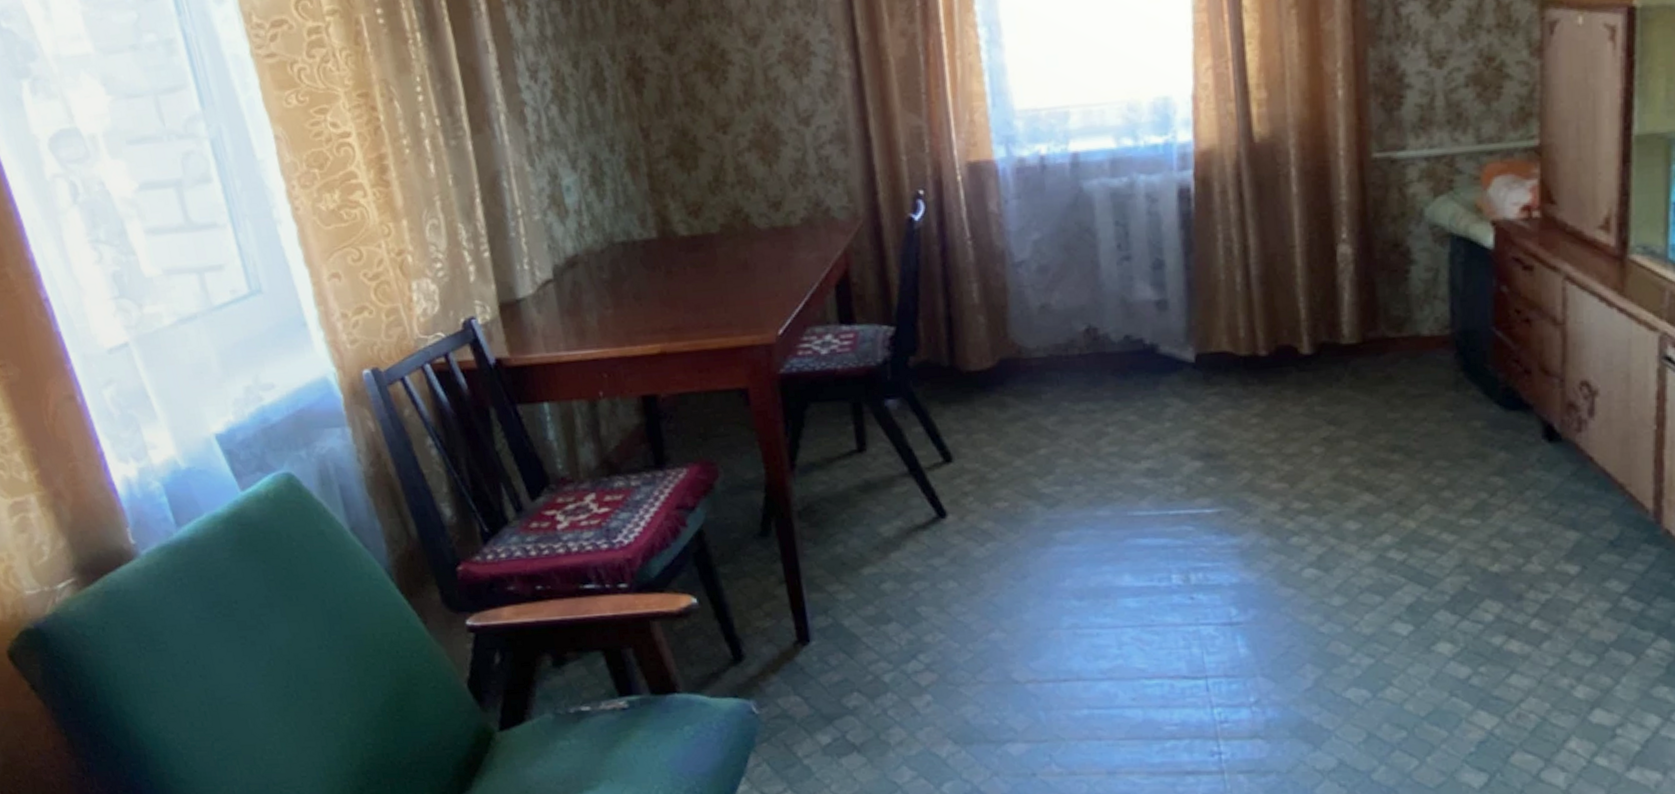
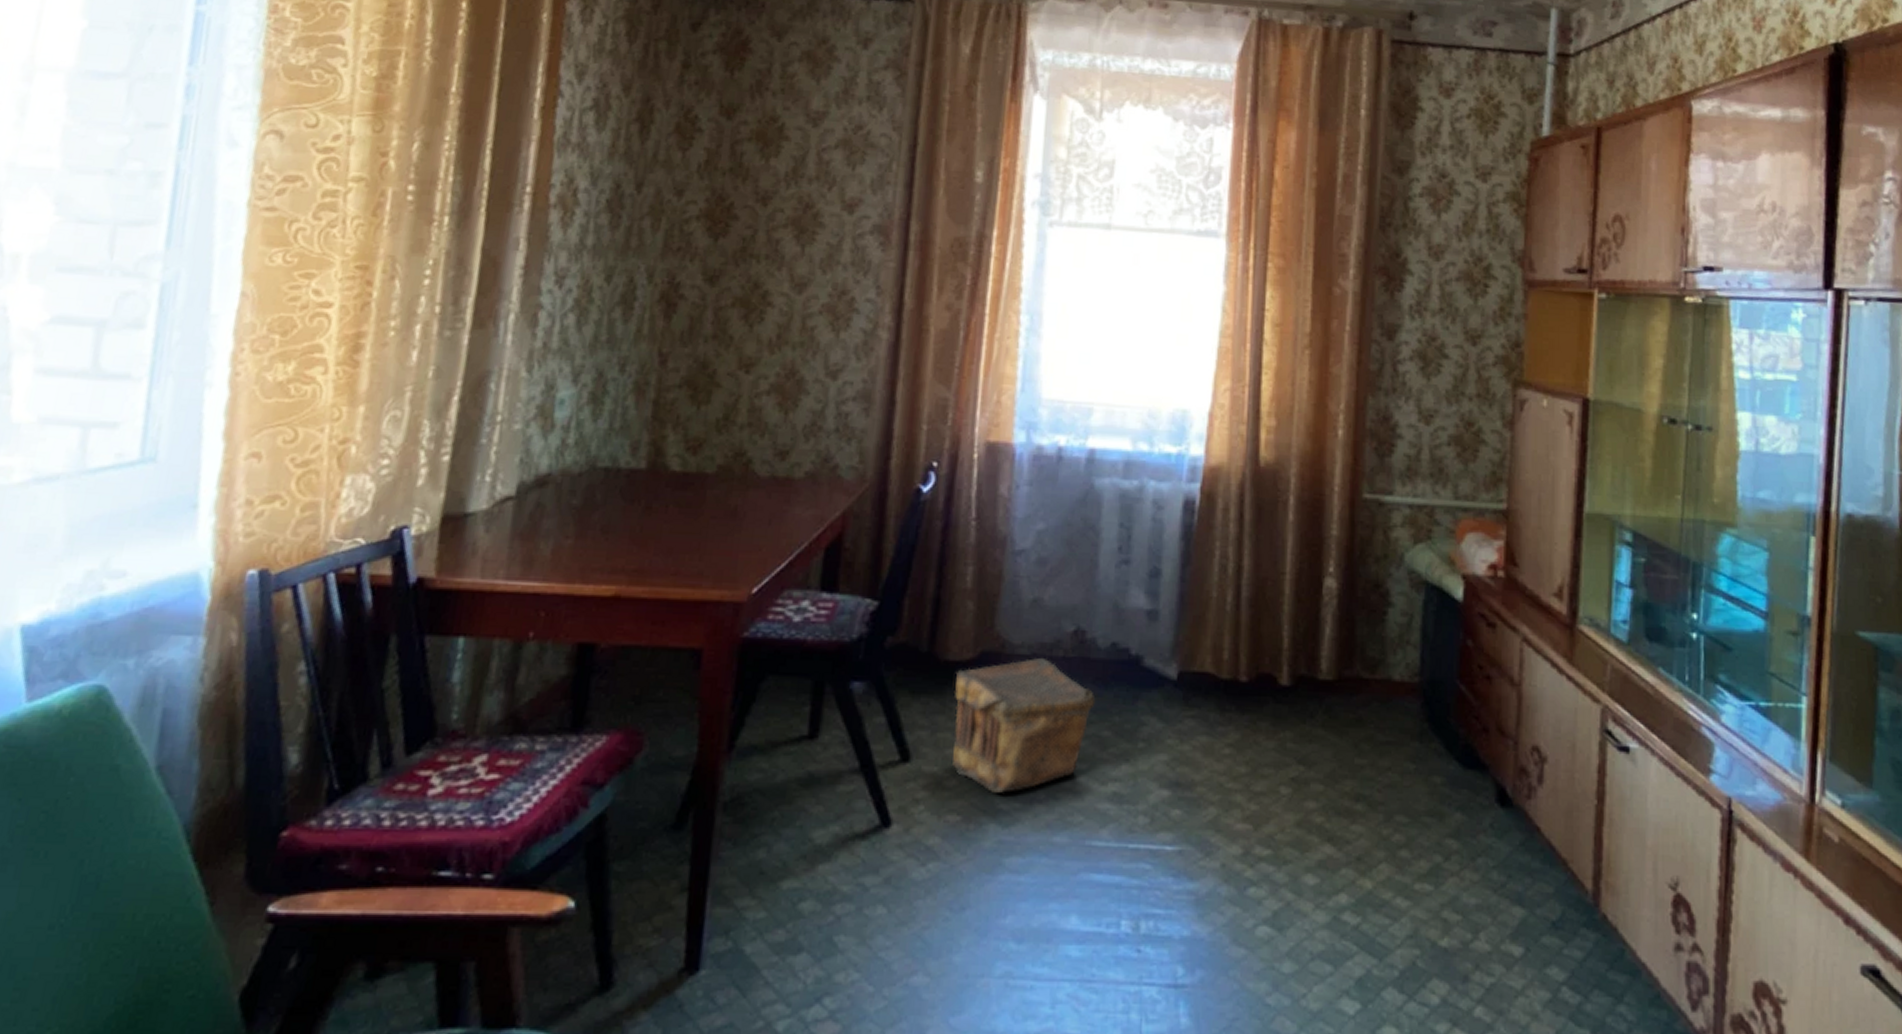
pouch: none [979,357,1117,481] -> present [952,657,1096,794]

